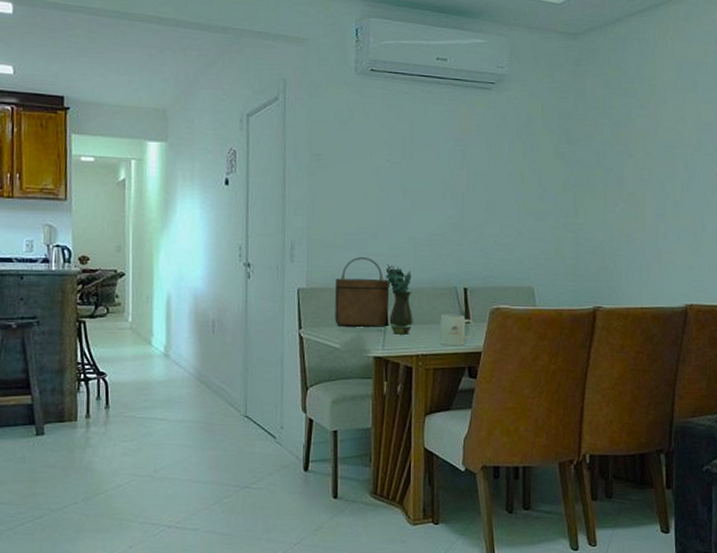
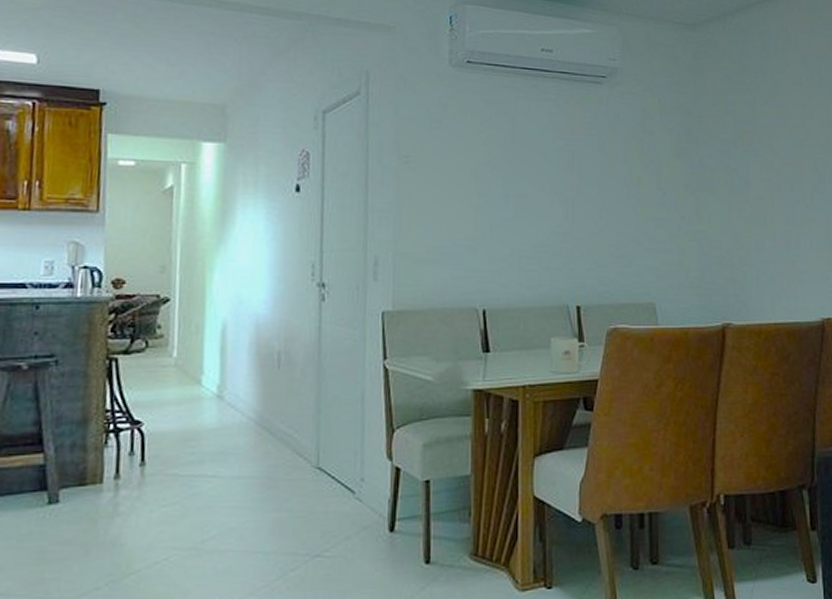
handbag: present [335,256,390,327] -> none [426,272,491,355]
vase: present [385,264,413,335] -> none [485,280,519,362]

